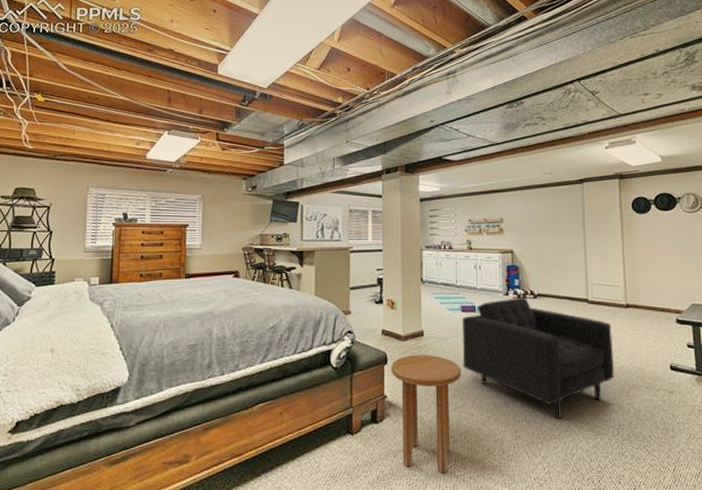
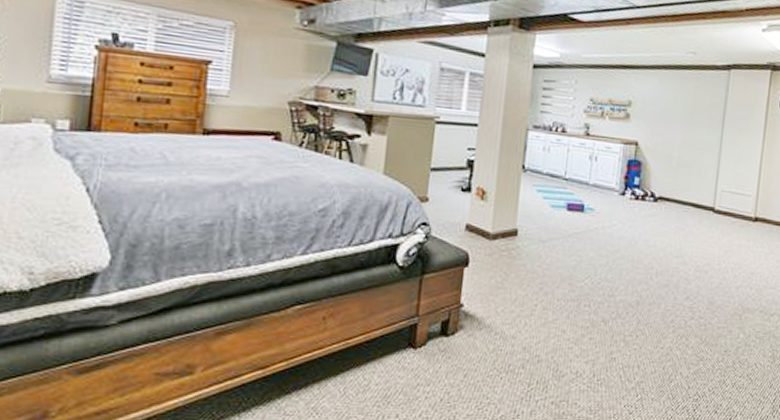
side table: present [391,355,462,474] -> none [472,257,558,397]
armchair: present [462,297,614,418] -> none [560,198,735,341]

